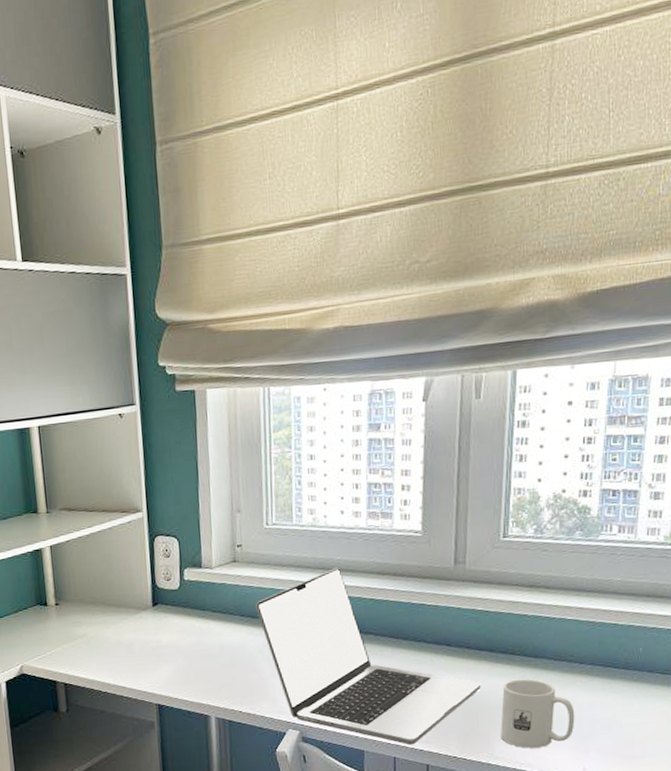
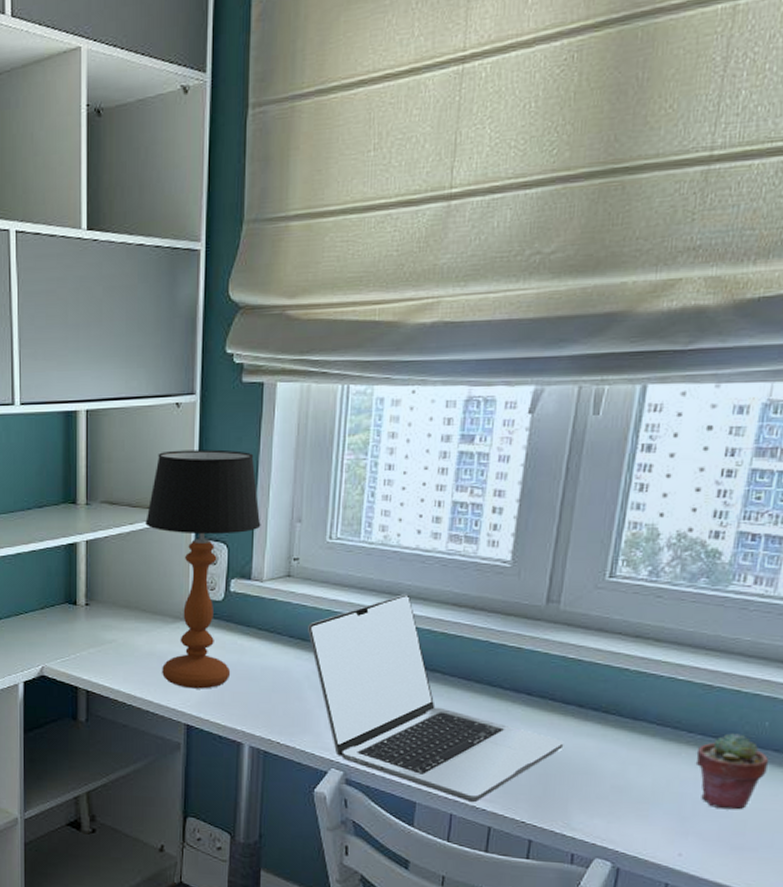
table lamp: none [102,453,206,672] -> present [145,449,261,689]
mug: present [501,679,575,748] -> none [581,742,676,824]
potted succulent: none [588,660,646,726] -> present [695,733,769,810]

